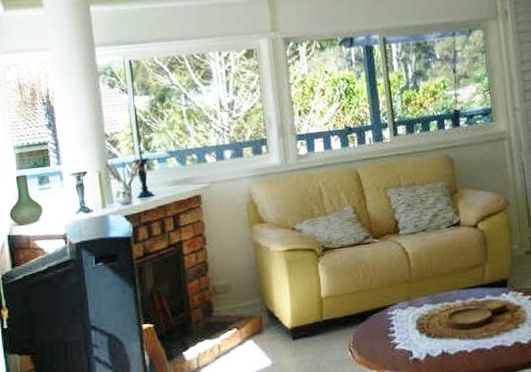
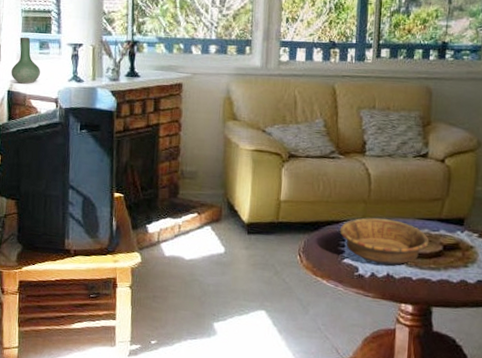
decorative bowl: none [386,294,478,344] -> present [339,217,429,266]

